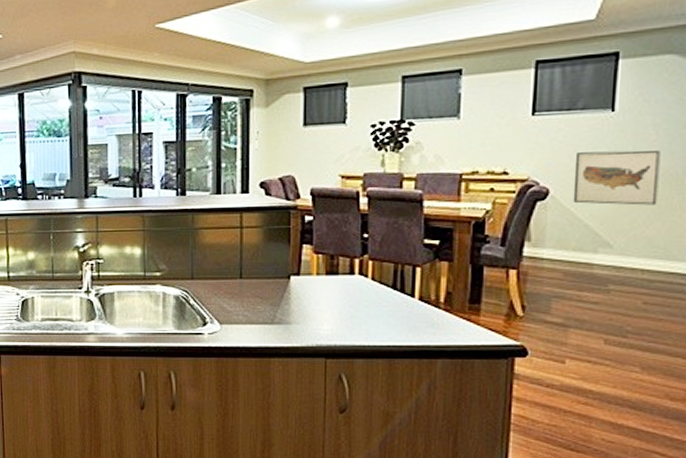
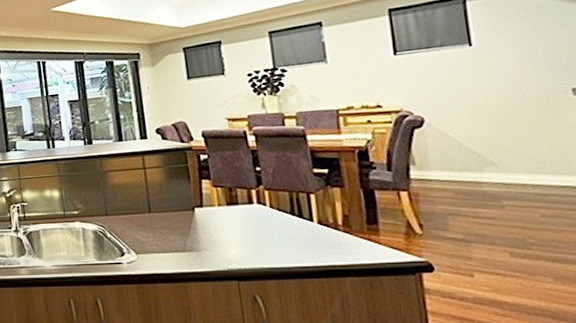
wall art: present [572,150,661,206] -> none [443,77,533,129]

